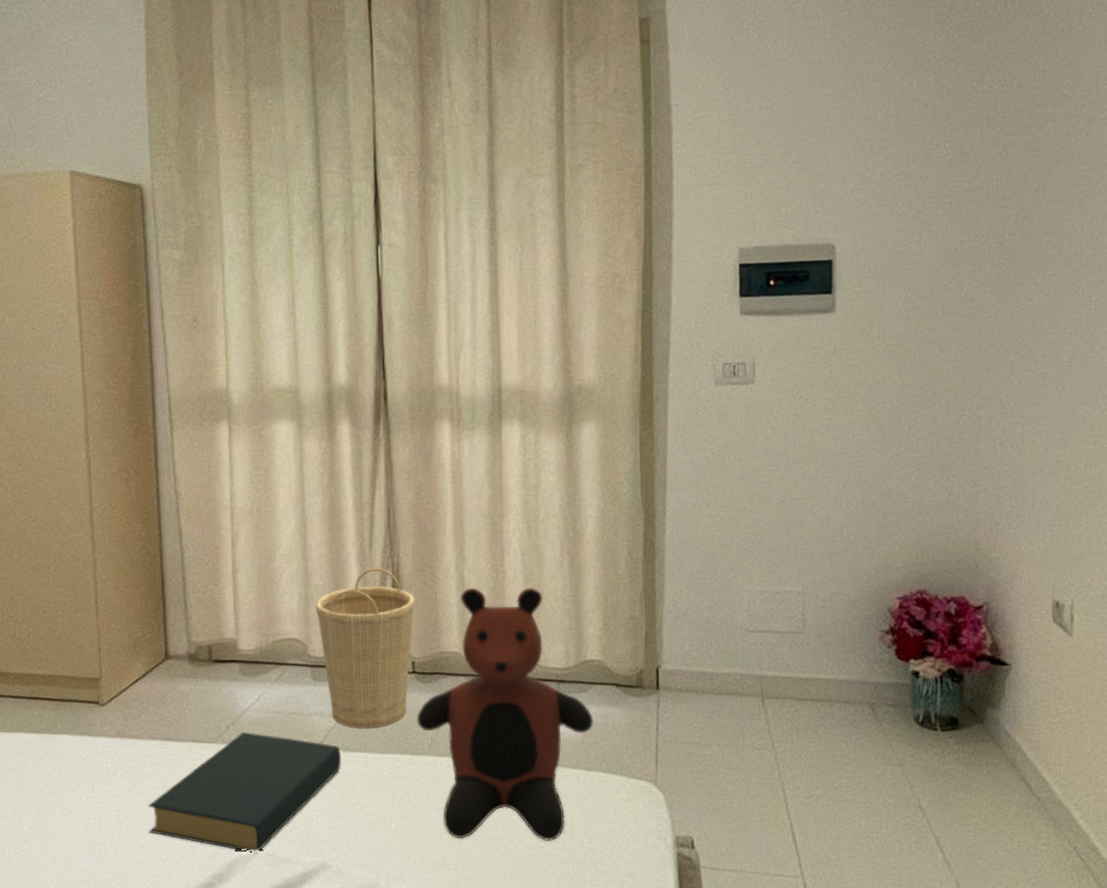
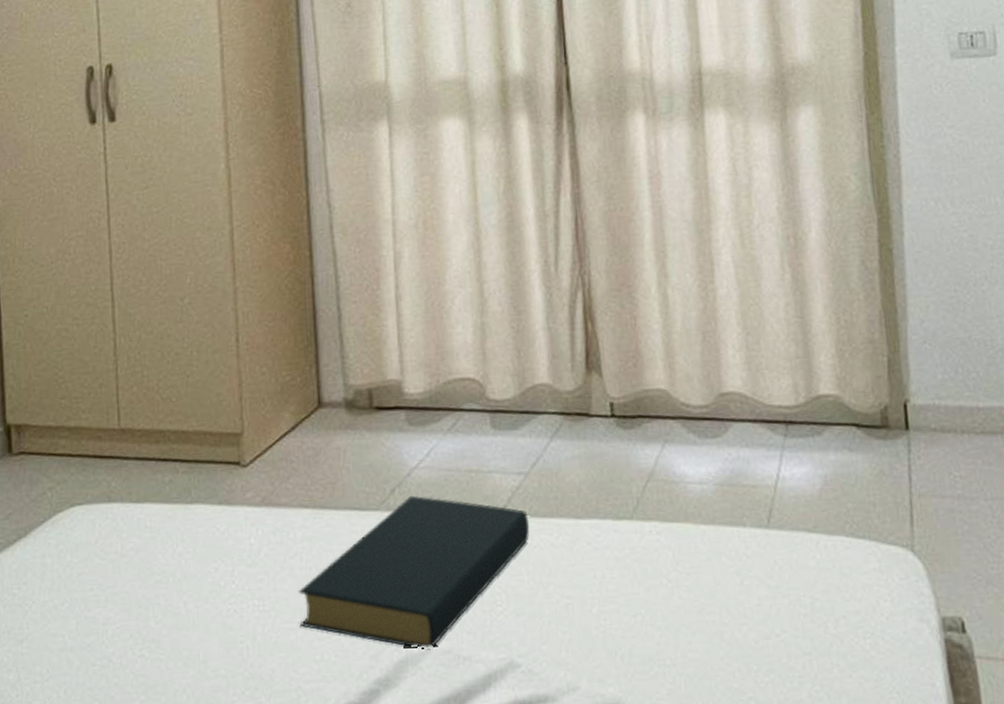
basket: present [315,568,415,729] -> none [493,289,612,488]
teddy bear: present [416,587,594,842] -> none [618,308,833,628]

